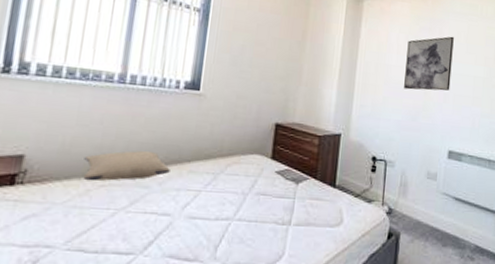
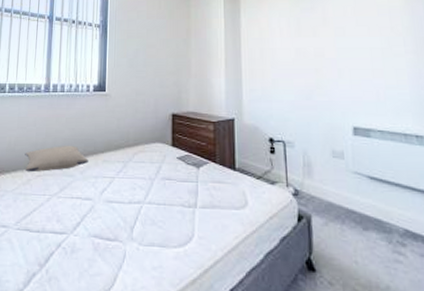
wall art: present [404,36,454,91] -> none [290,12,344,70]

